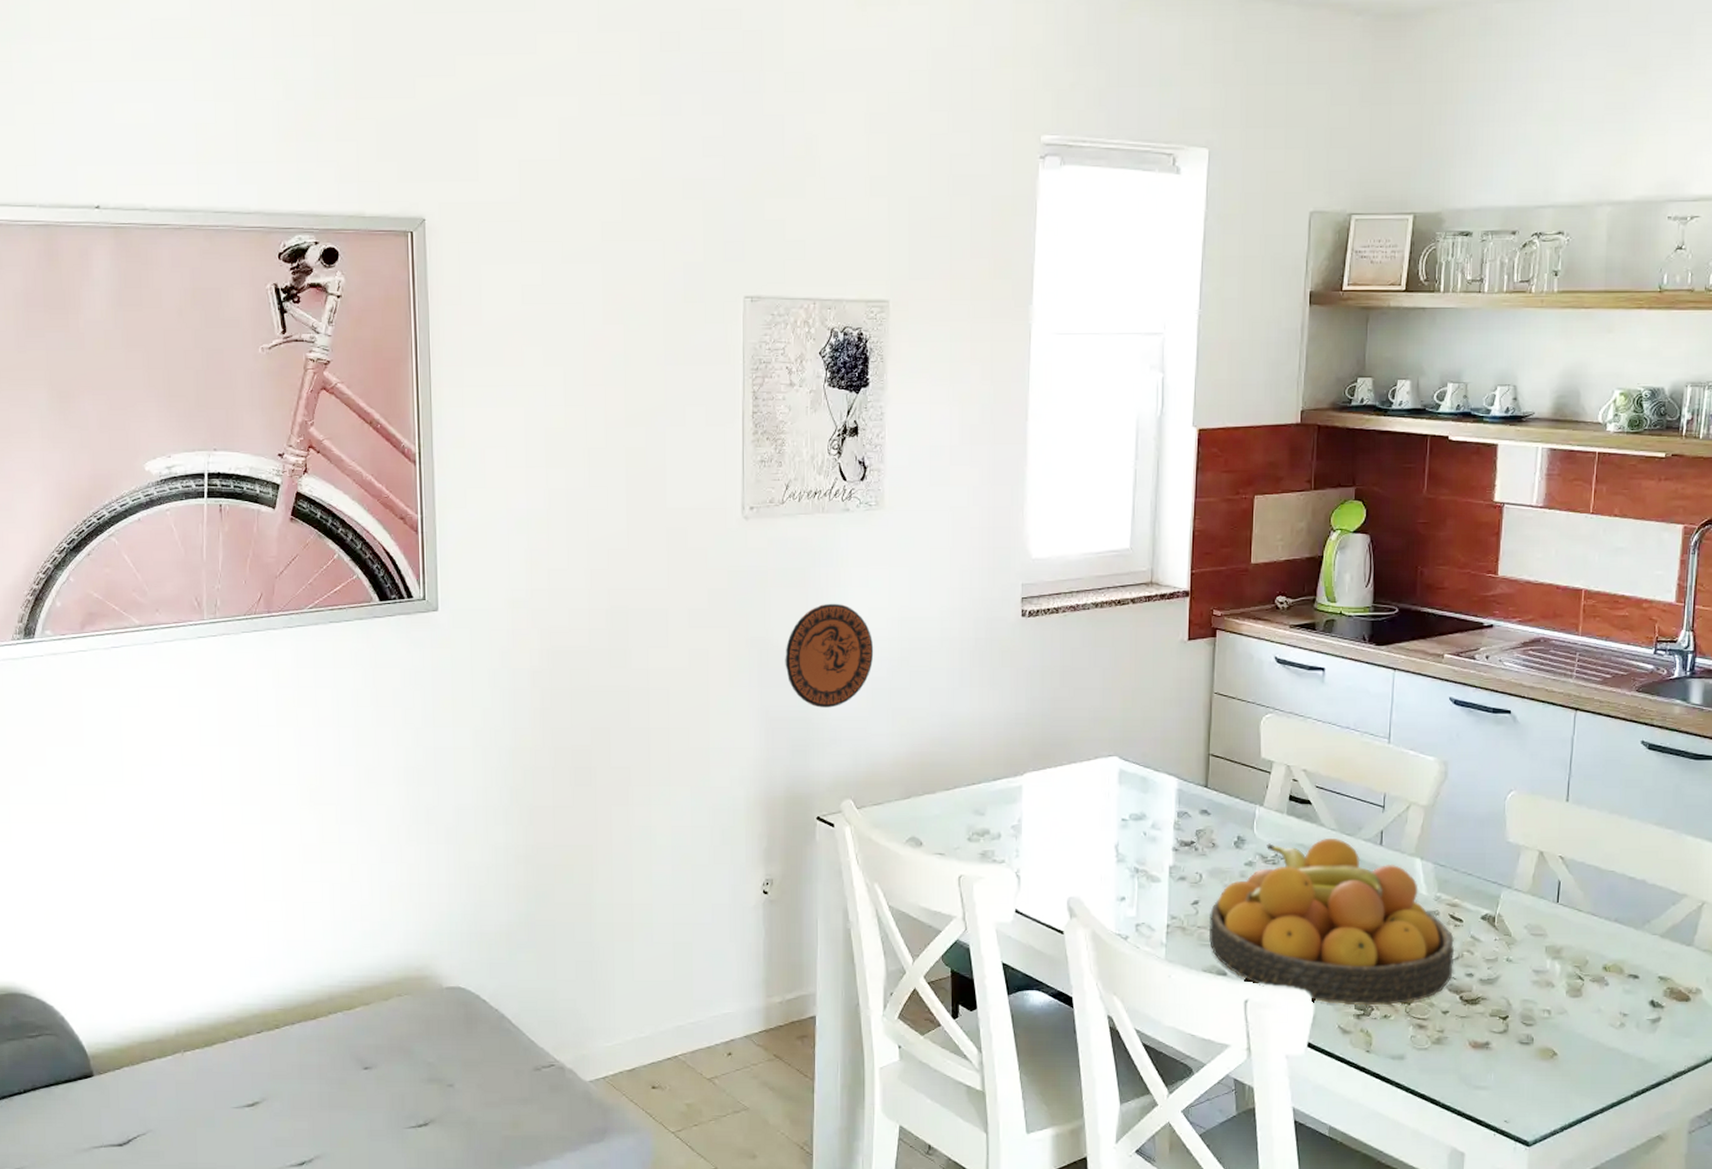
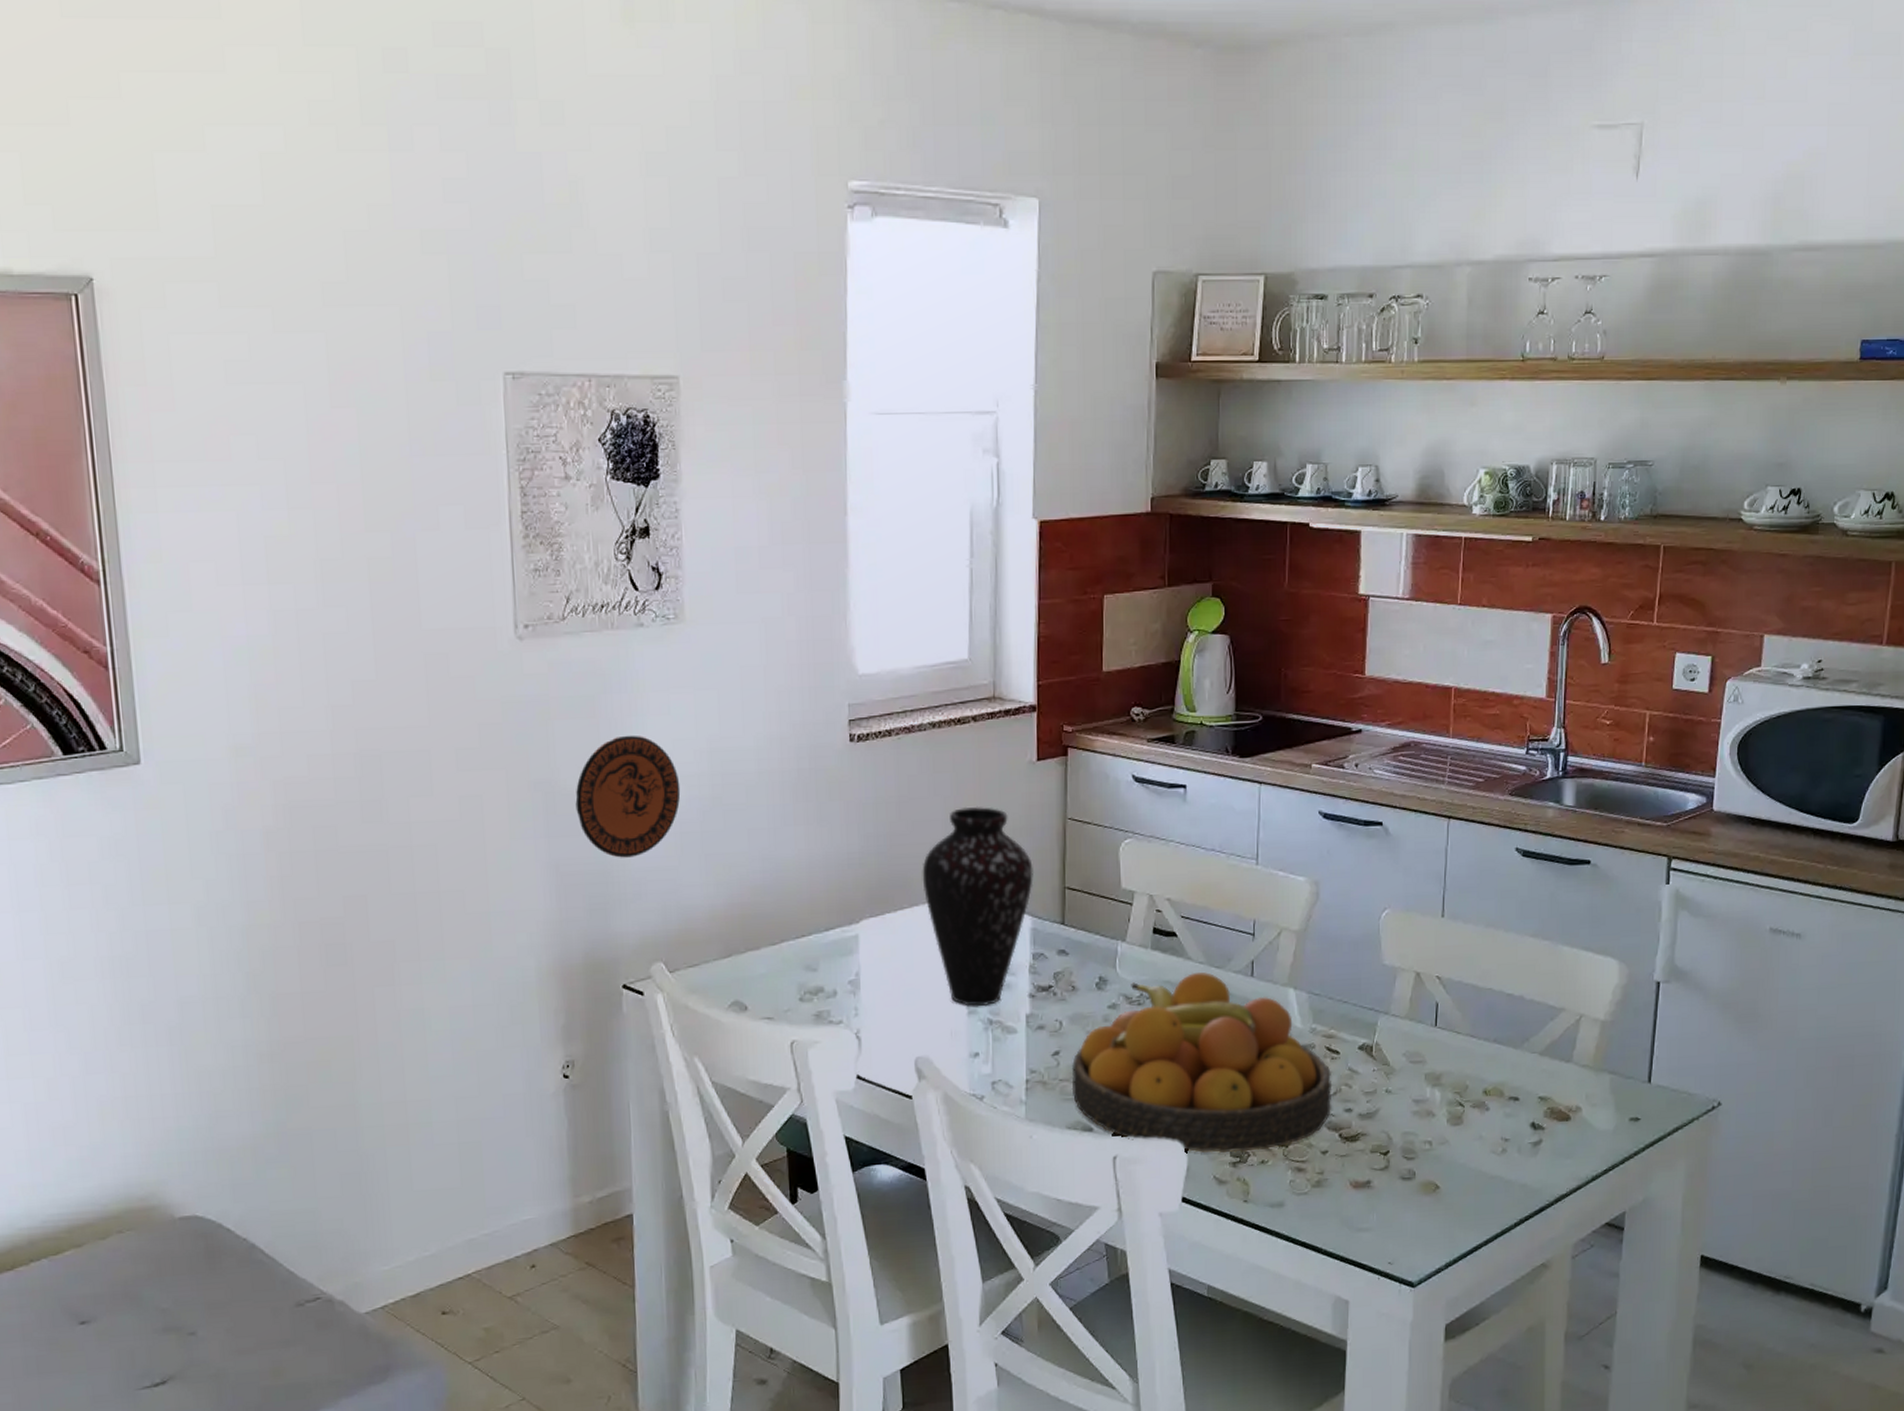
vase: none [1081,678,1181,856] -> present [922,806,1033,1007]

